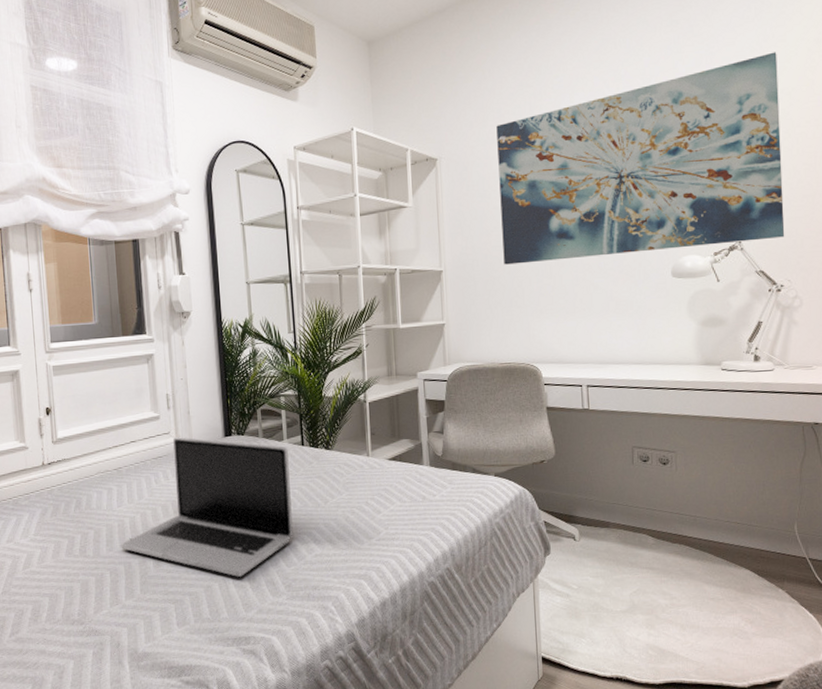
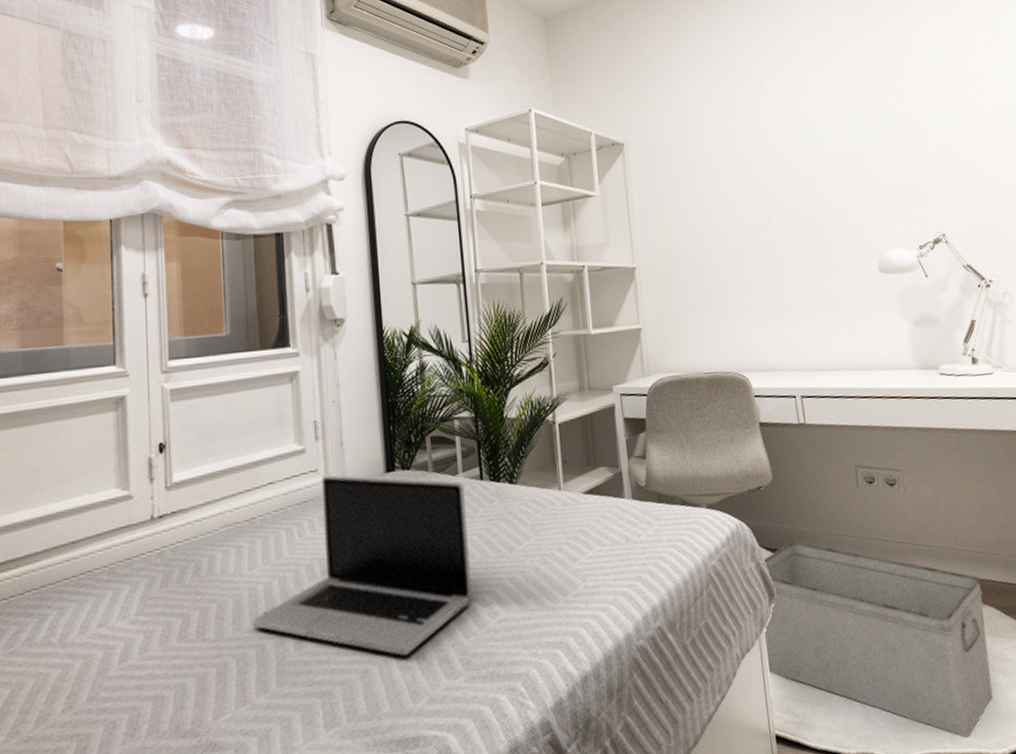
wall art: present [496,52,785,265] -> none [685,41,987,260]
storage bin: none [538,507,740,671] -> present [762,541,993,738]

